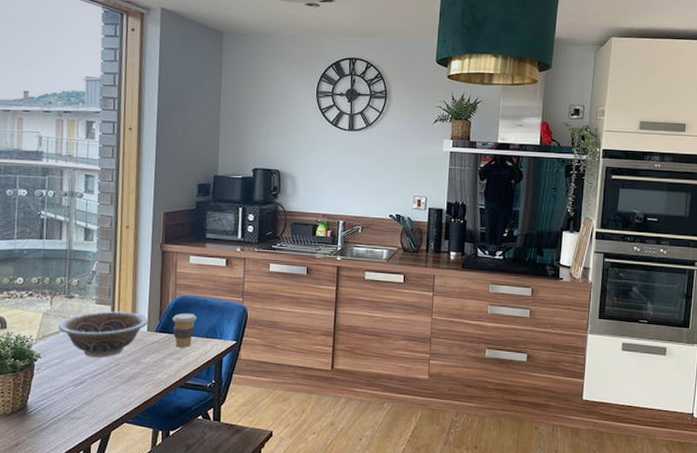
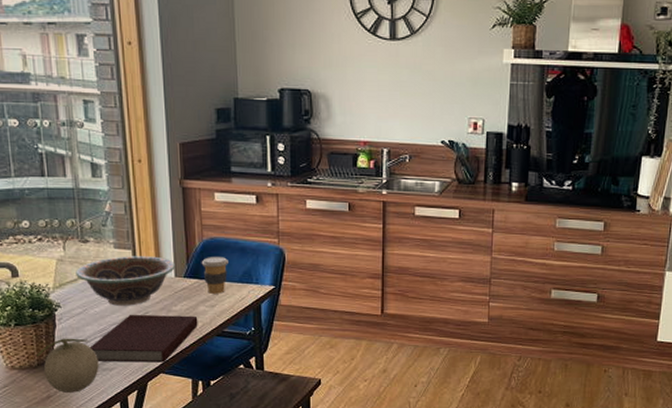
fruit: none [12,387,68,441] -> present [36,338,99,393]
notebook: none [61,366,164,412] -> present [89,315,198,363]

